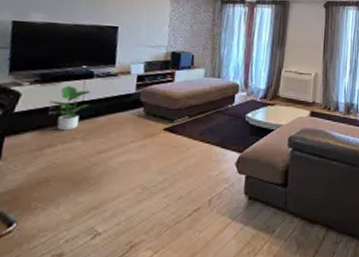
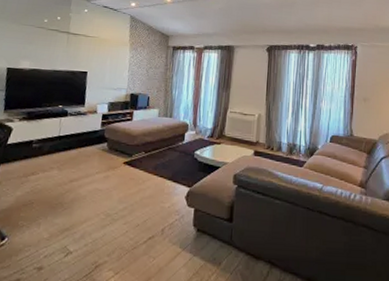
potted plant: present [49,86,91,131] -> none [33,123,65,161]

